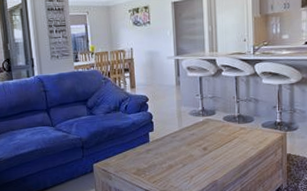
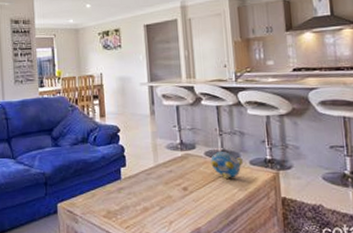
decorative bowl: none [228,116,256,140] -> present [210,151,243,180]

